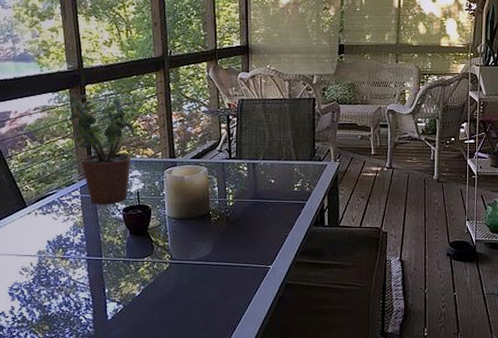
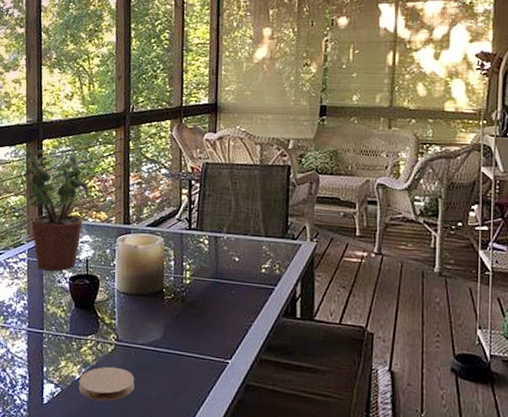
coaster: none [139,282,190,312] -> present [78,366,135,402]

